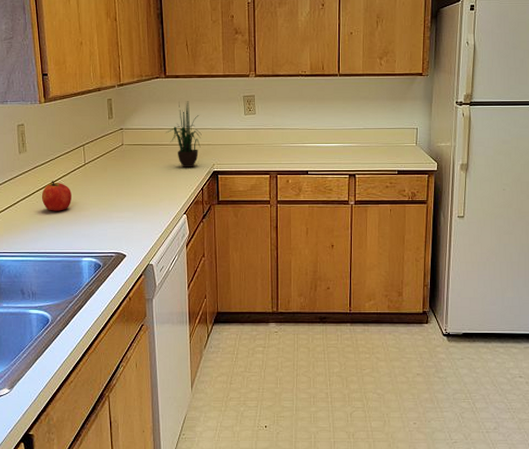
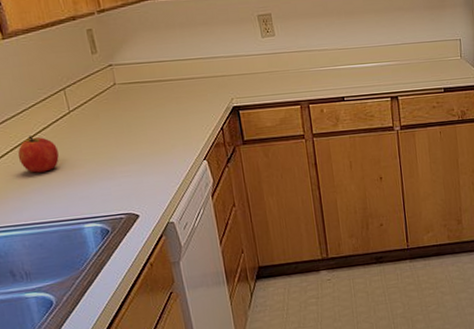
potted plant: present [166,101,202,167] -> none [168,25,214,106]

